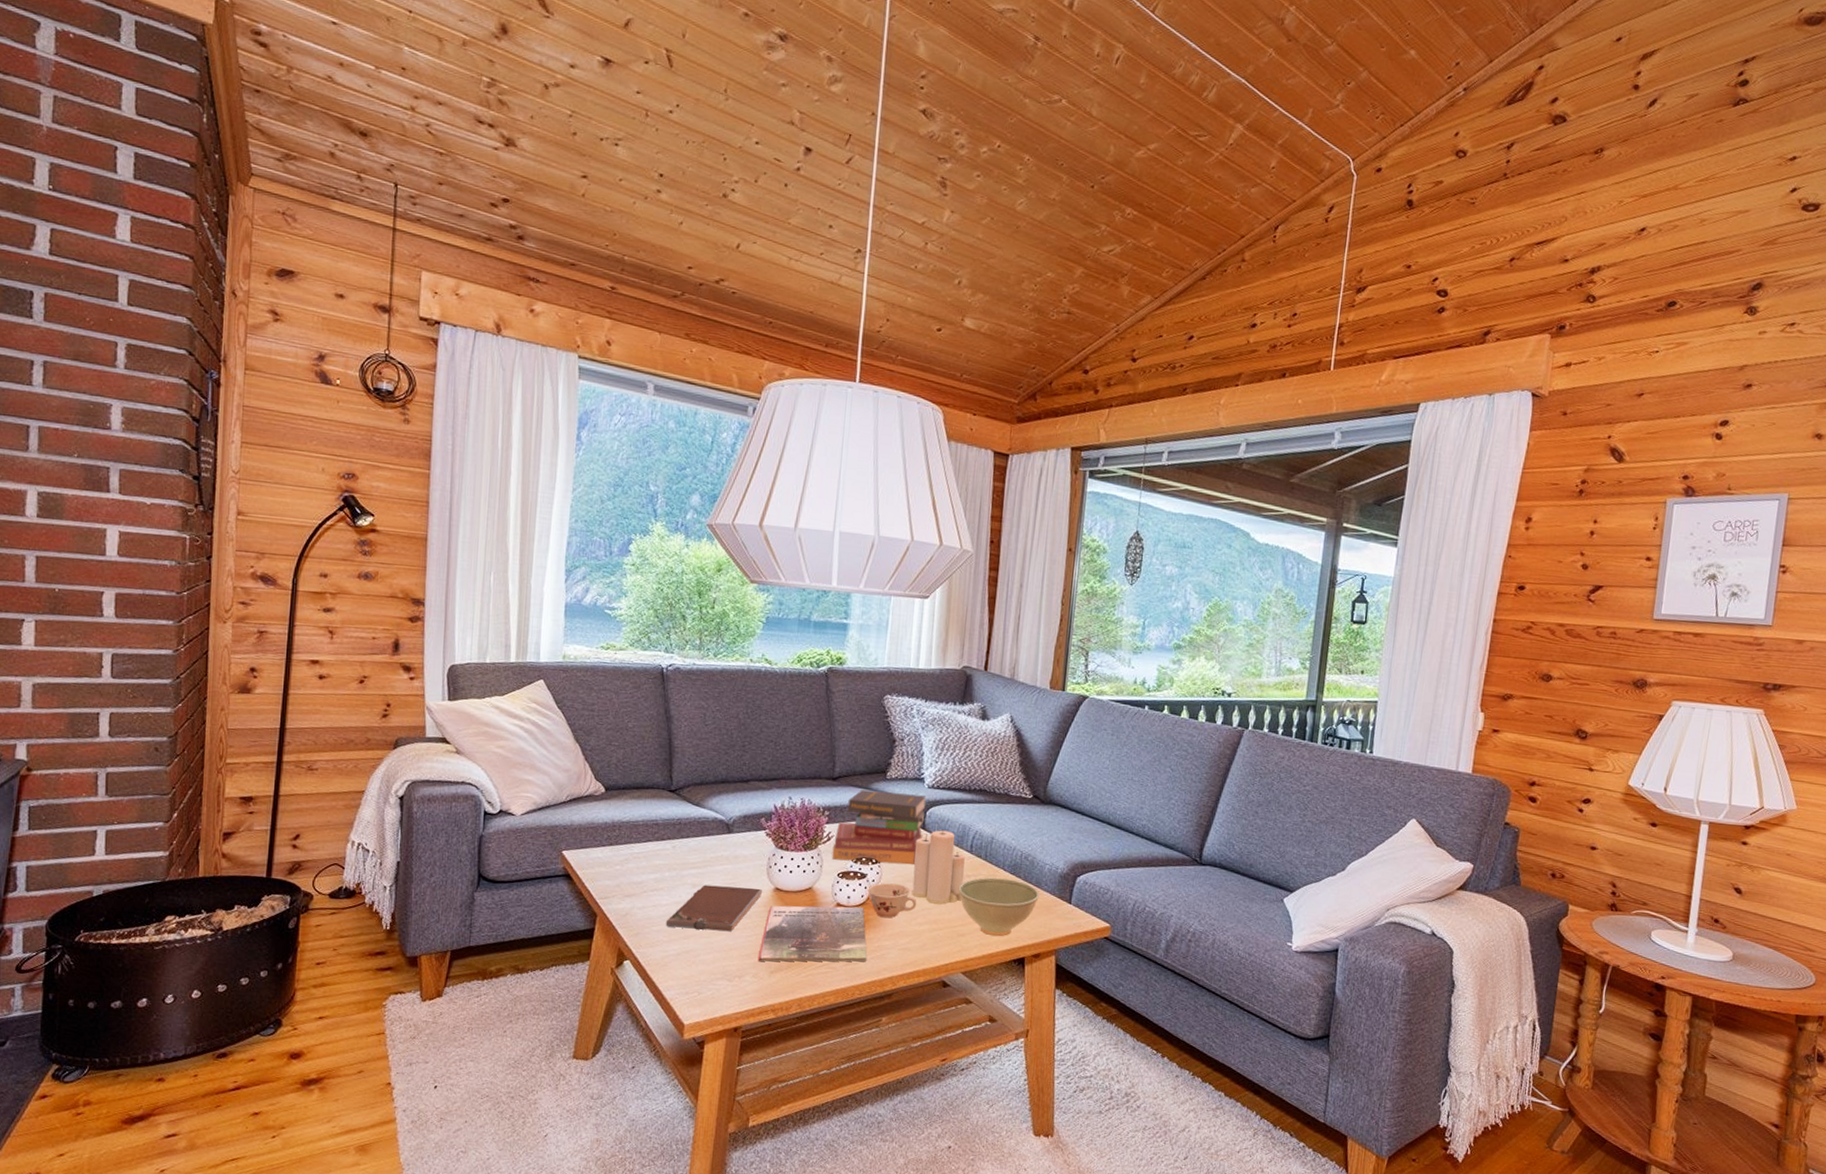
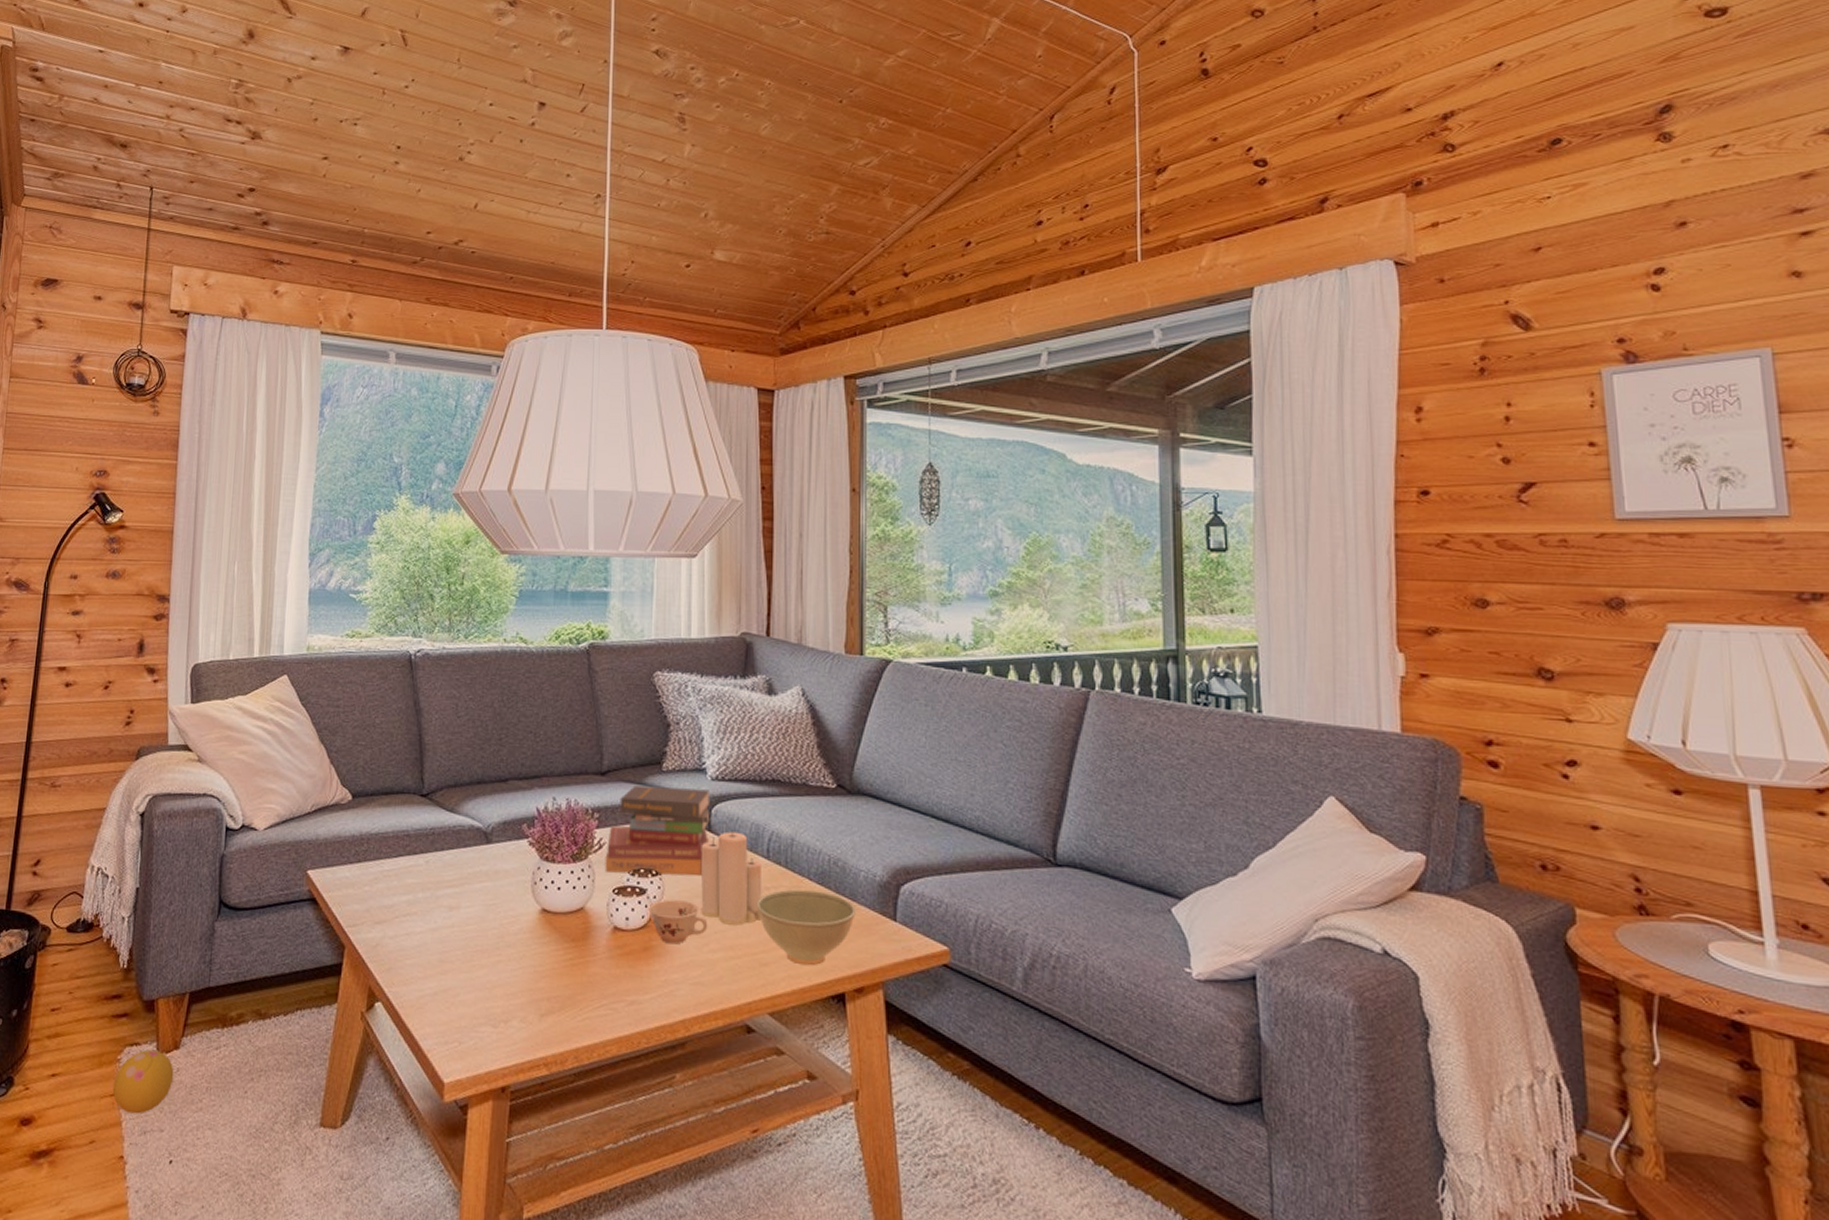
toy ball: none [378,997,438,1050] -> present [112,1049,174,1114]
tablet: present [665,884,762,931] -> none [420,907,527,964]
magazine: present [757,905,867,962] -> none [525,930,652,1002]

